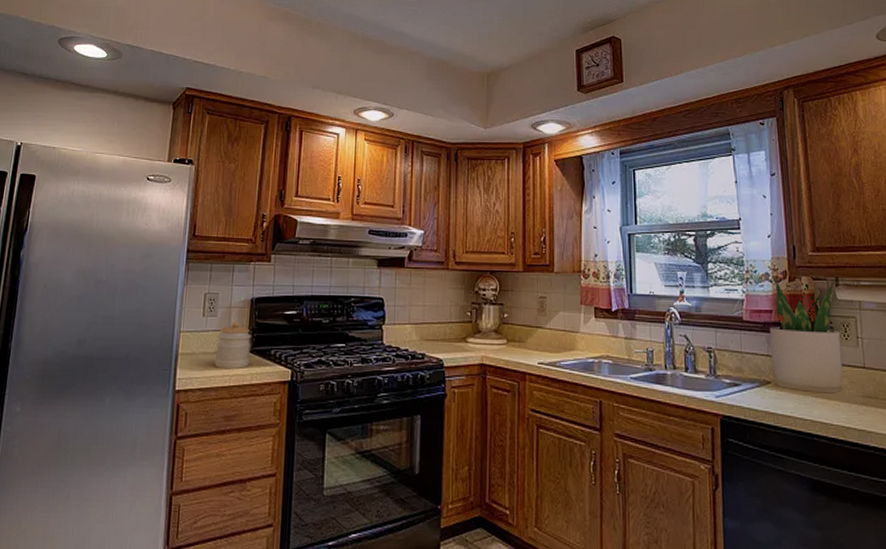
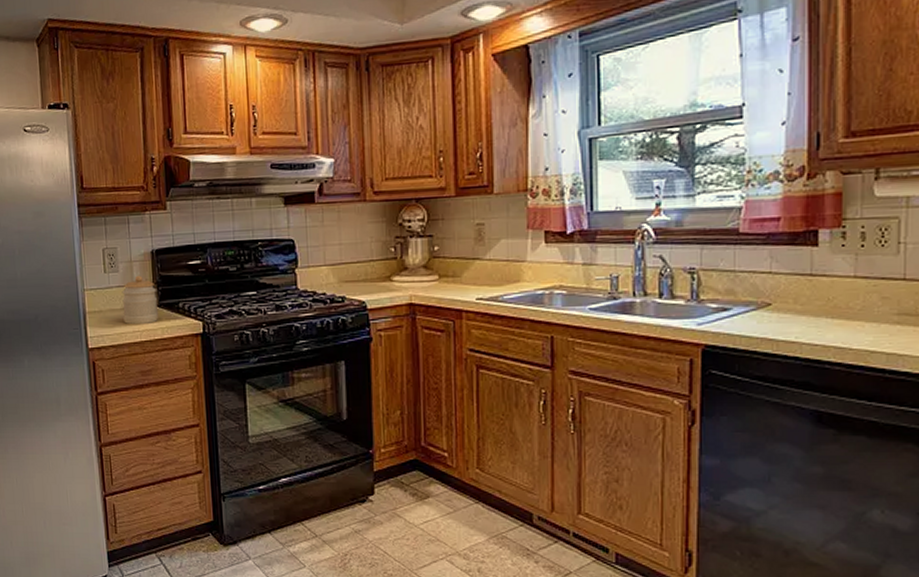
planter: present [770,278,843,394] -> none [774,171,875,314]

